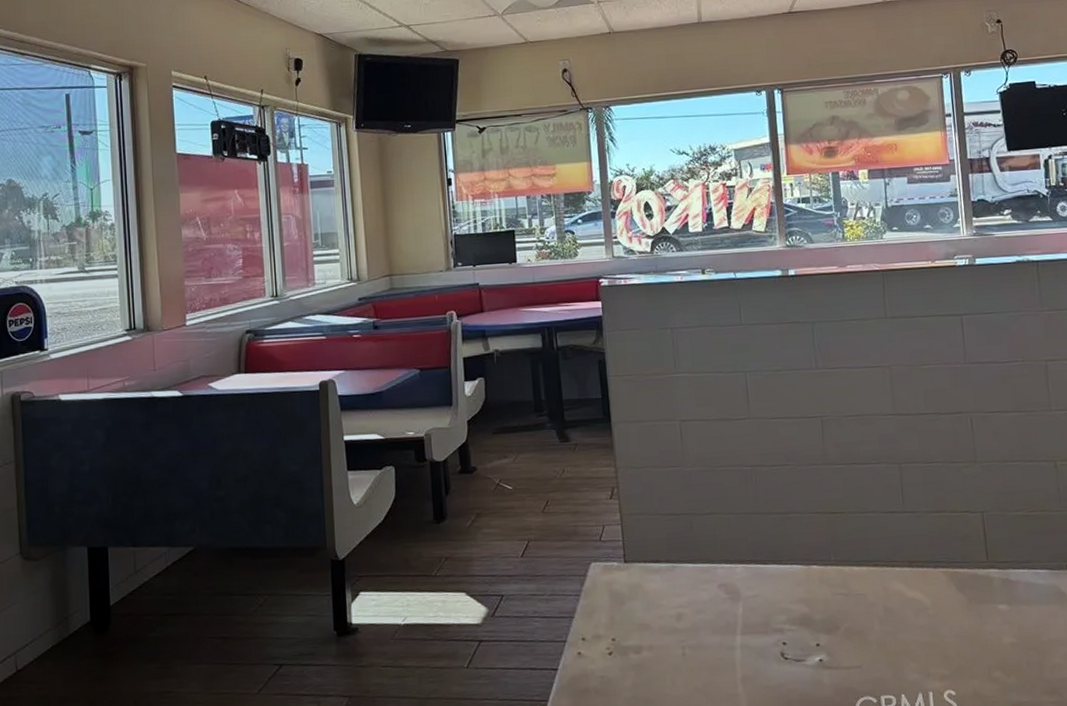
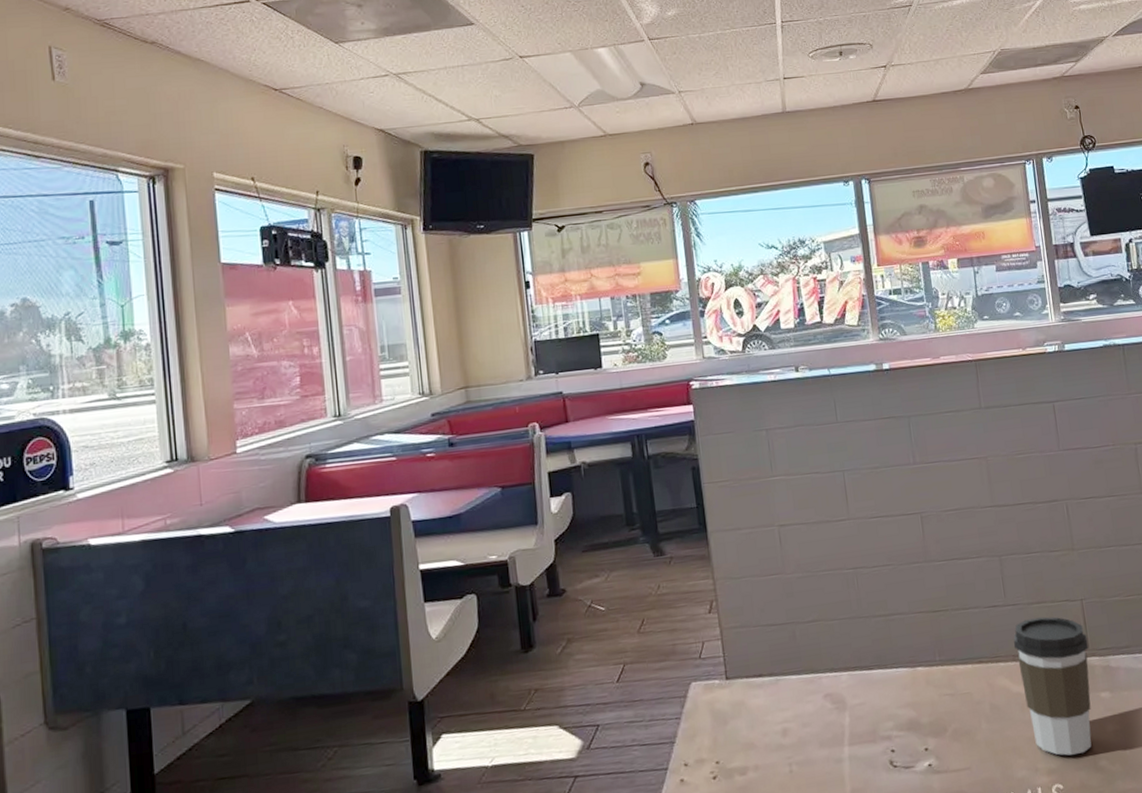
coffee cup: none [910,526,988,663] -> present [1013,617,1092,756]

